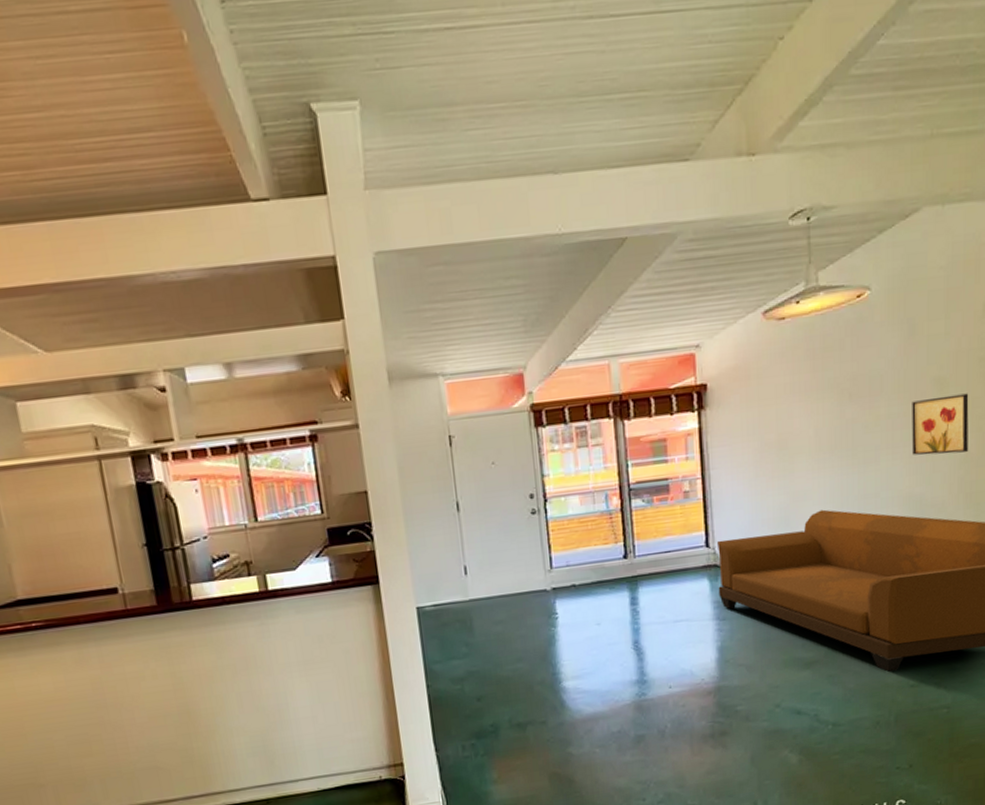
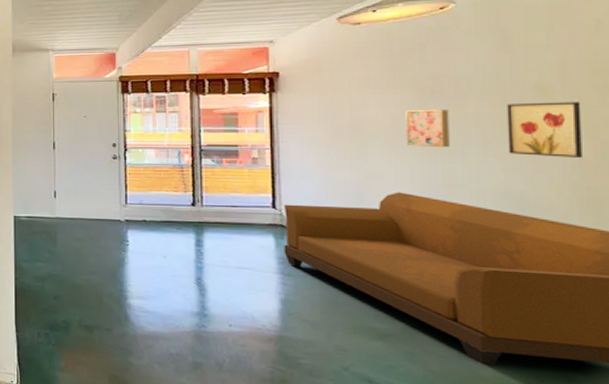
wall art: none [827,413,865,458] -> present [405,110,450,148]

